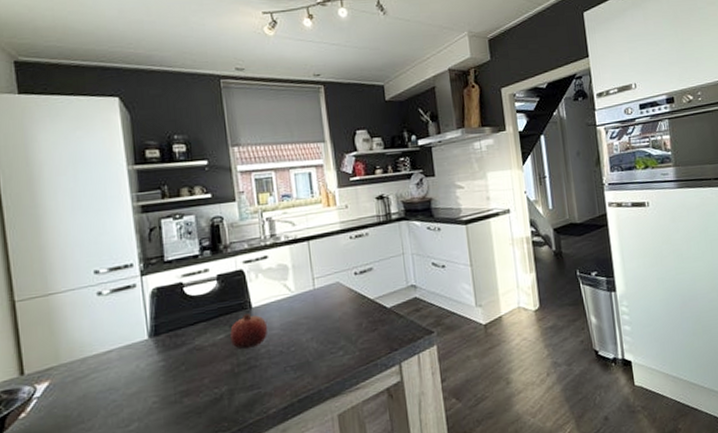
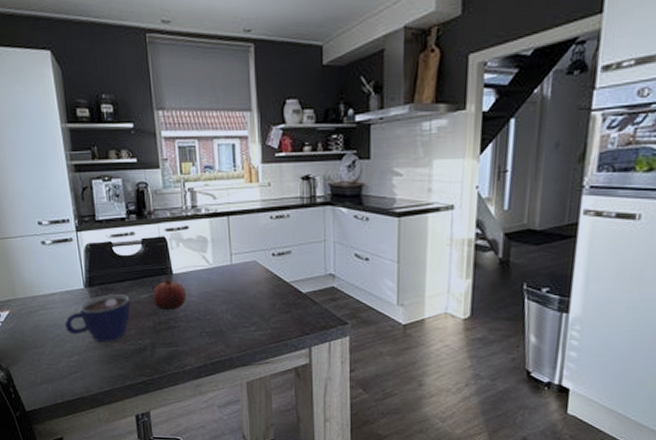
cup: none [122,338,204,401] -> present [64,294,130,343]

